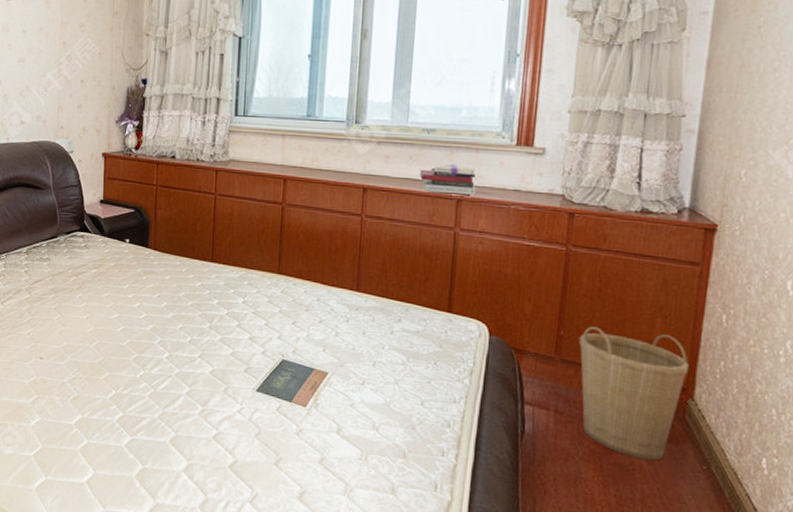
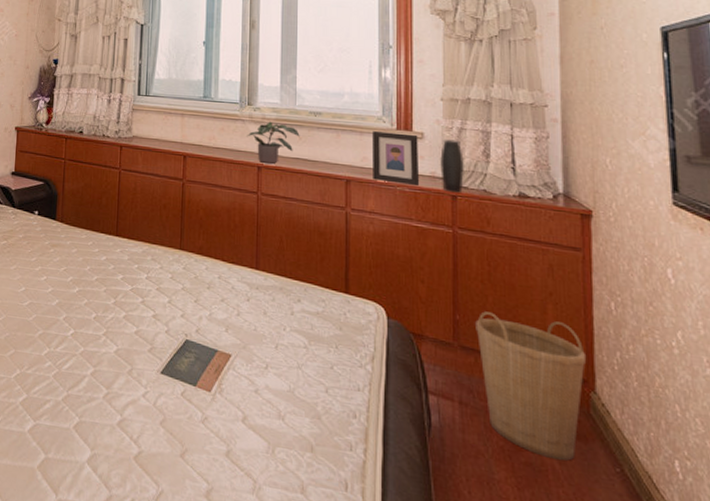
potted plant: none [353,140,411,186] -> present [247,121,300,165]
books: present [419,163,476,197] -> none [309,144,363,177]
picture frame: none [486,148,539,205] -> present [371,131,420,187]
vase: none [559,153,586,211] -> present [439,138,464,194]

